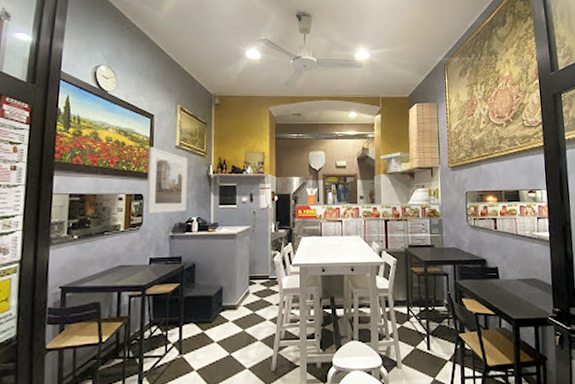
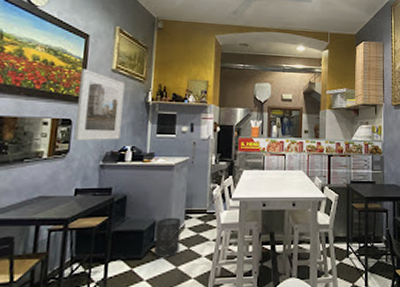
trash can: none [223,283,246,321] -> present [154,217,181,258]

